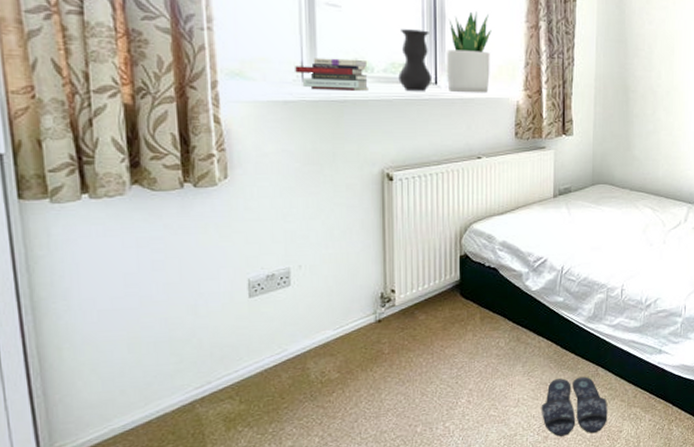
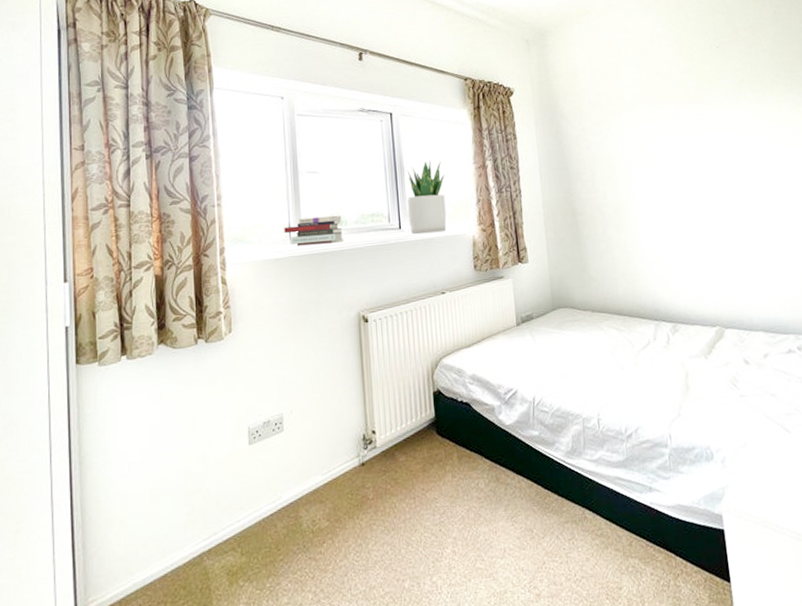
vase: present [398,29,433,92] -> none [368,183,397,239]
slippers: present [541,376,608,437] -> none [529,521,603,594]

